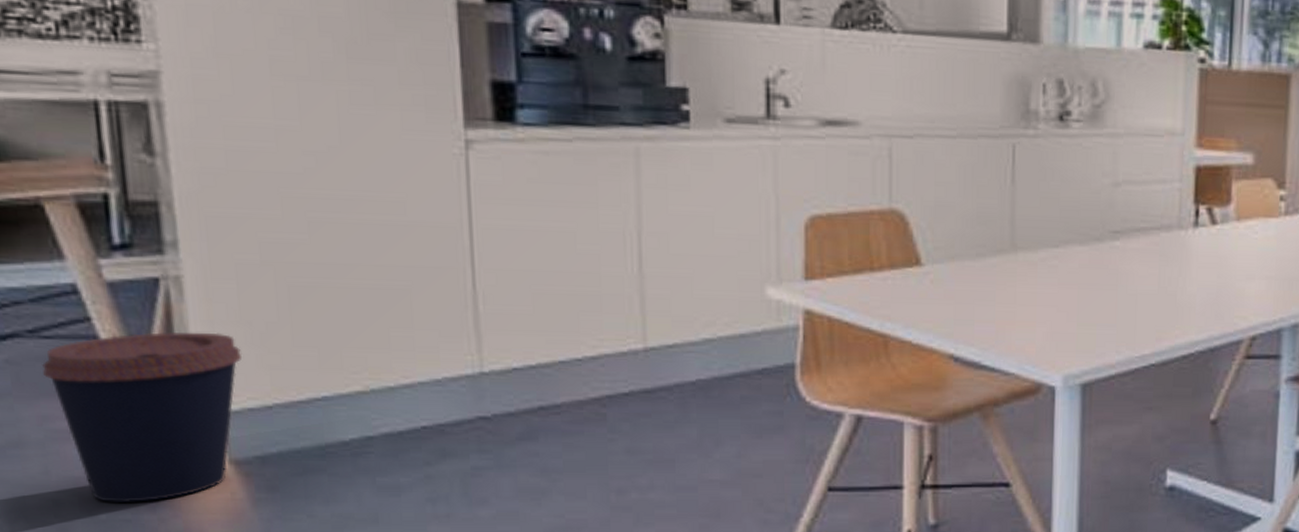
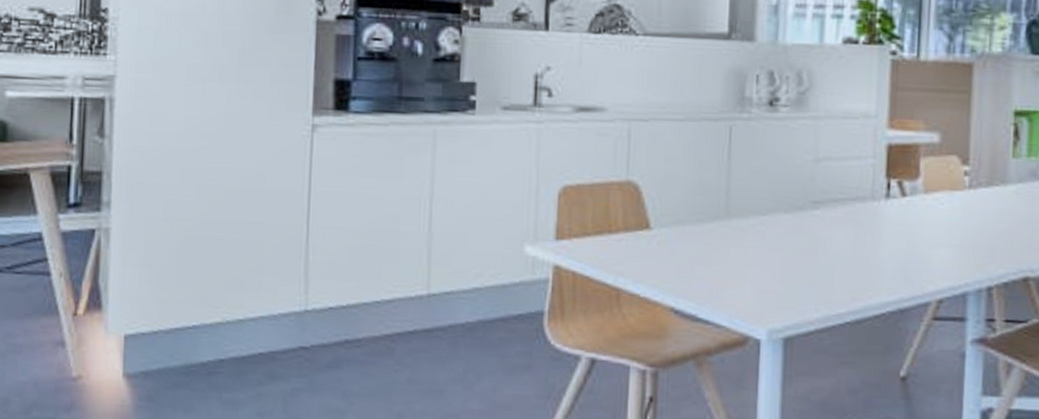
coffee cup: present [42,332,241,504] -> none [12,271,142,404]

